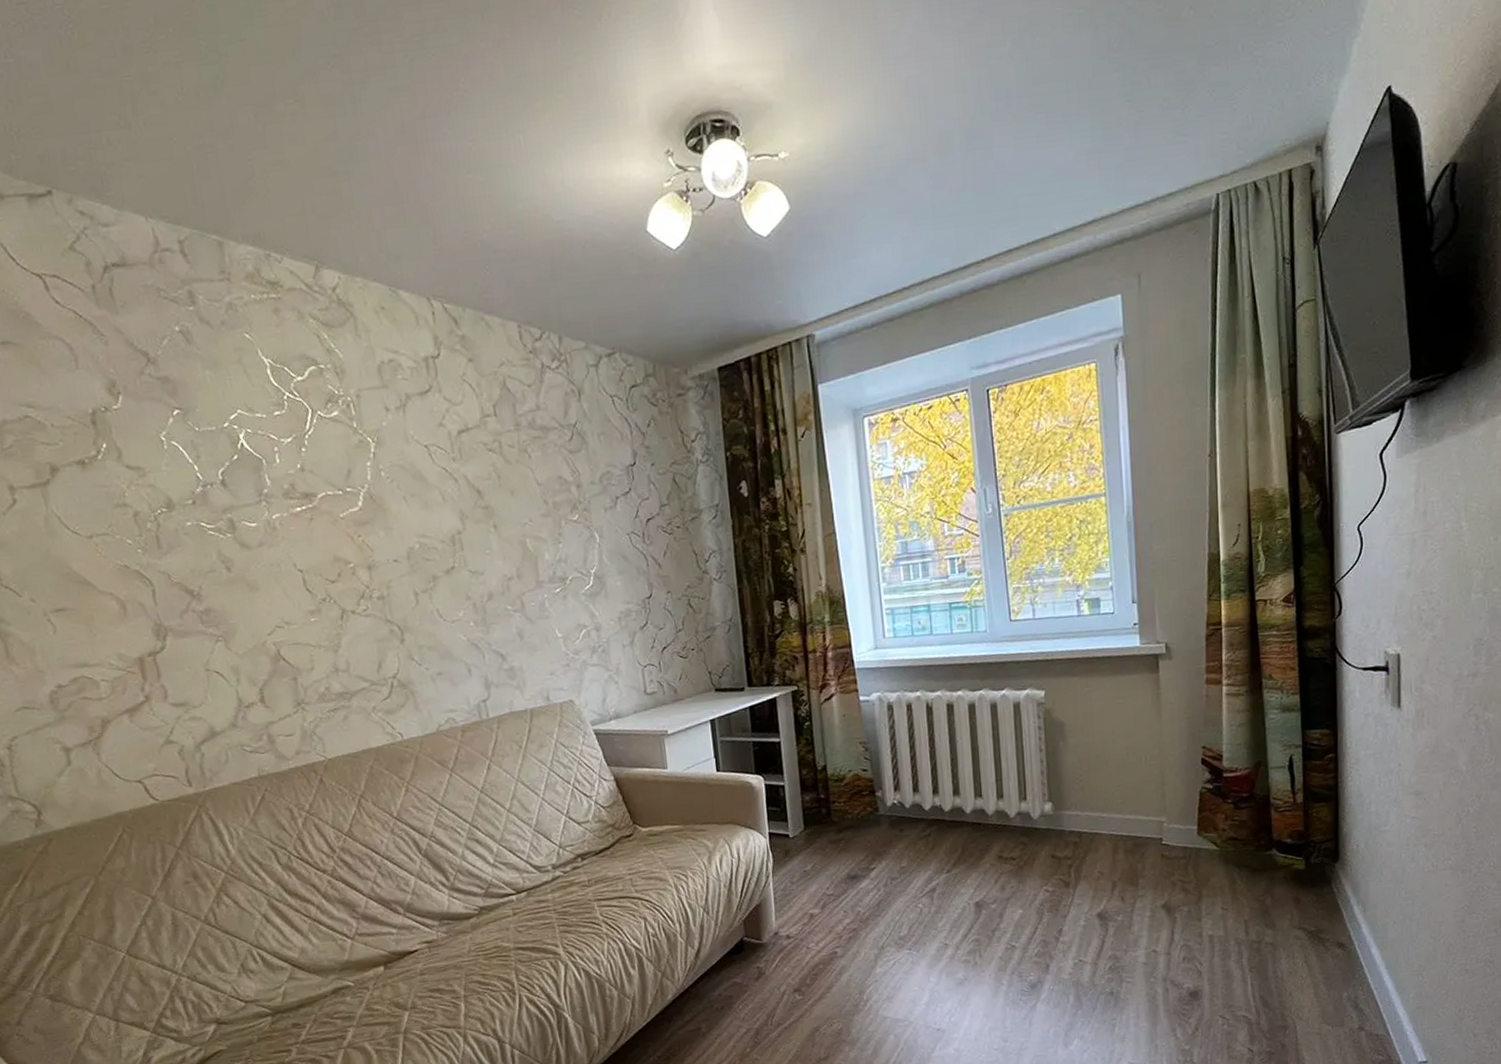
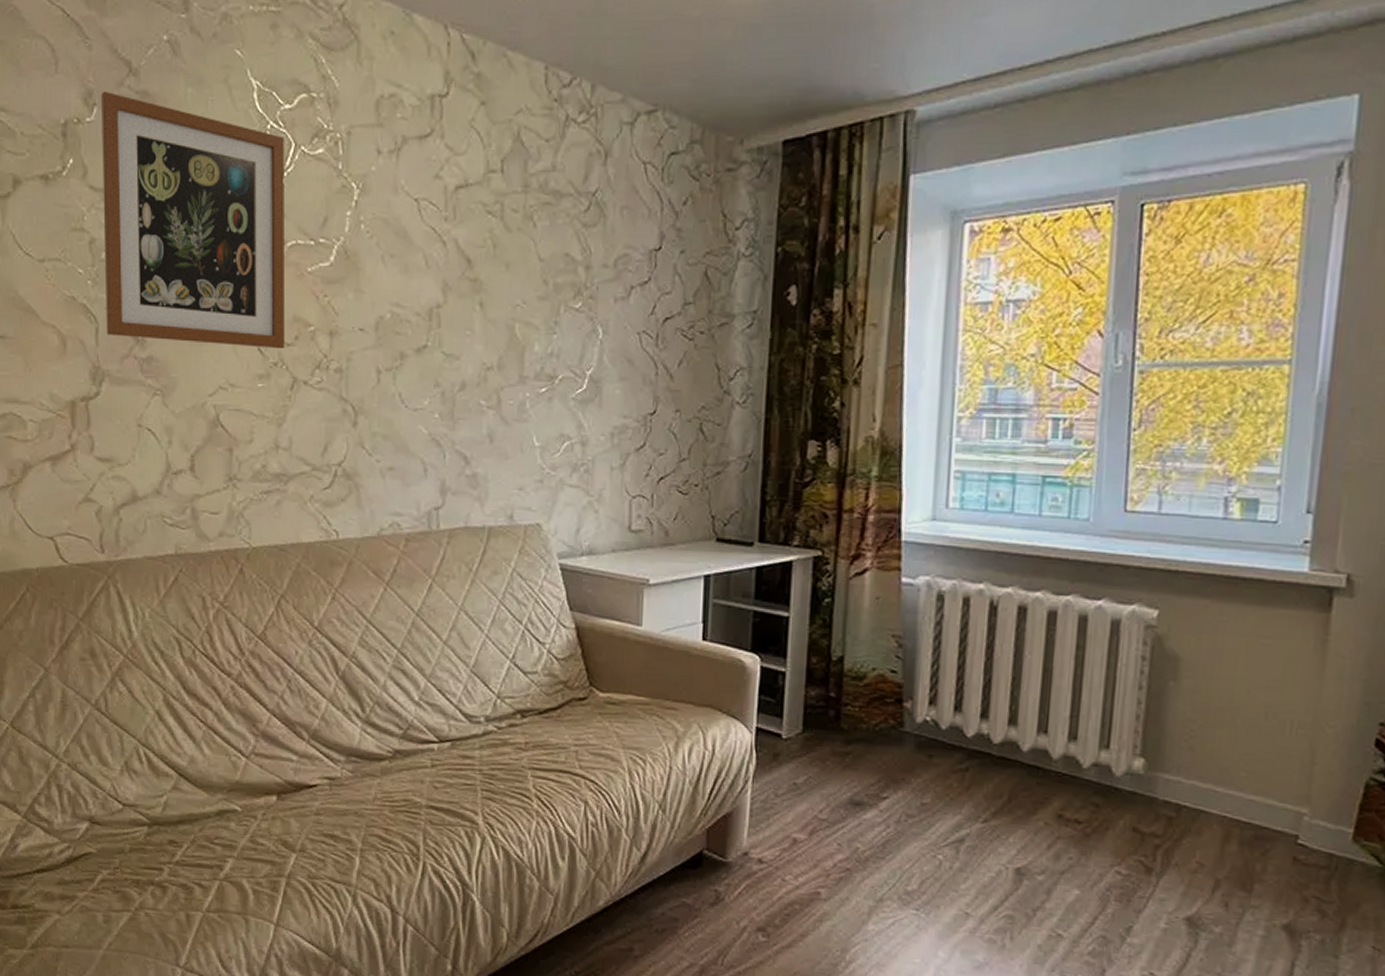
wall art: none [124,380,331,595] -> present [101,90,286,349]

